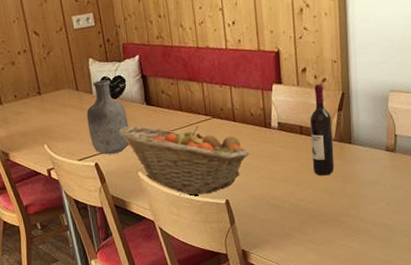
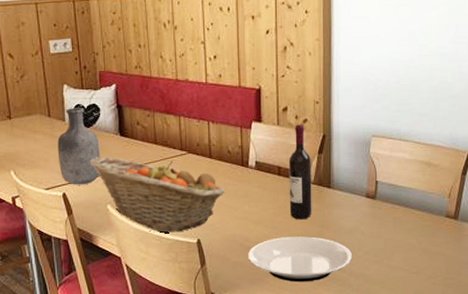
plate: none [275,191,374,235] -> present [248,236,352,282]

